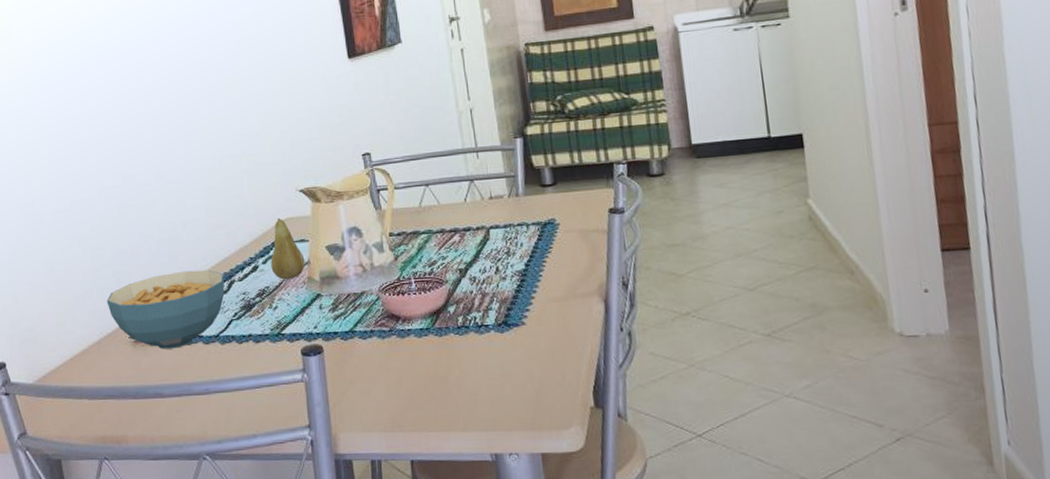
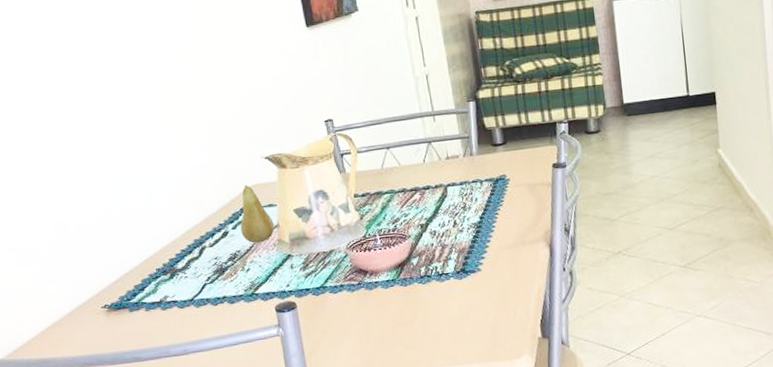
cereal bowl: present [106,269,225,349] -> none [74,238,196,316]

